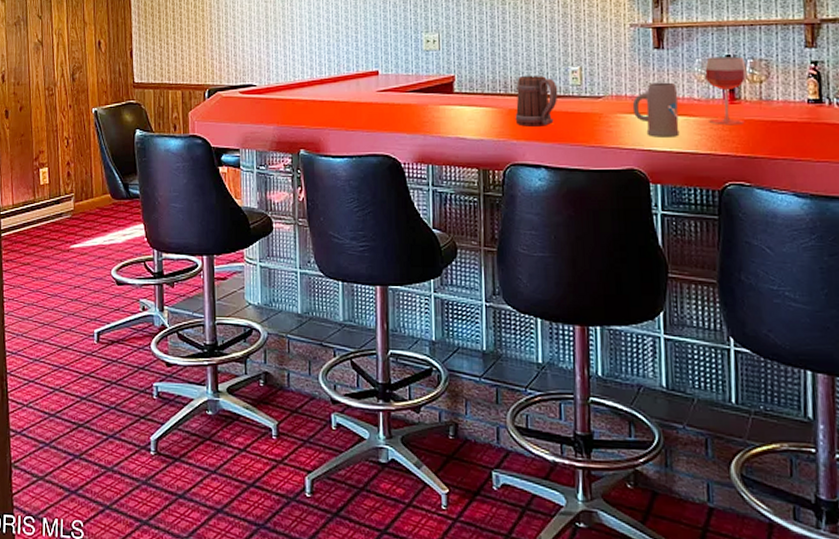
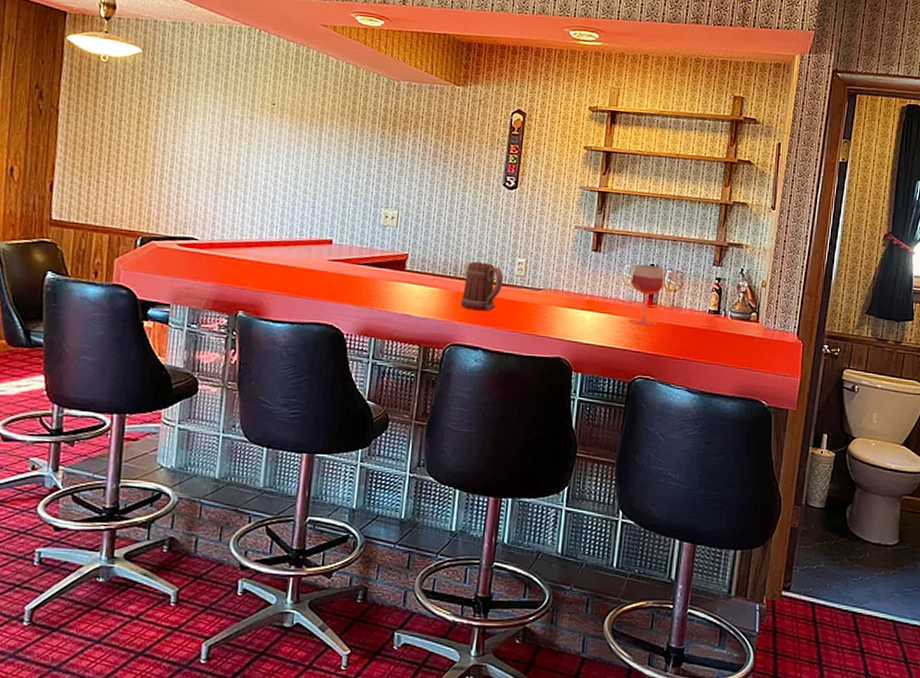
beer mug: present [632,82,680,139] -> none [566,281,606,333]

